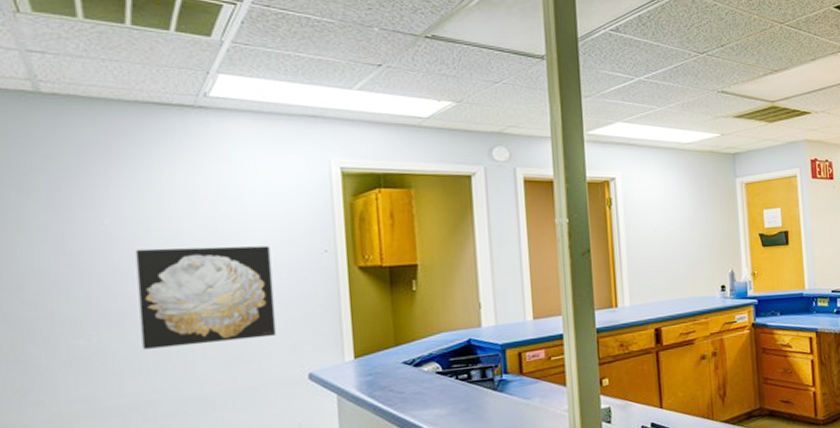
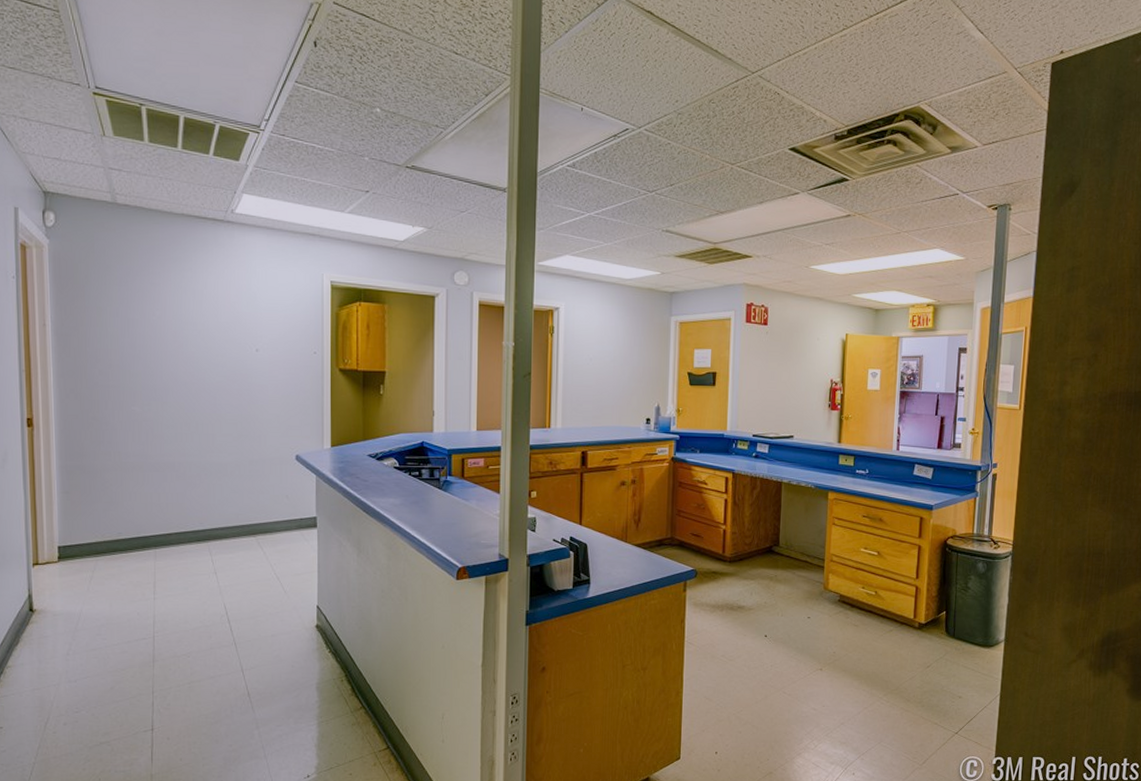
wall art: present [135,245,277,349] -> none [177,338,274,421]

